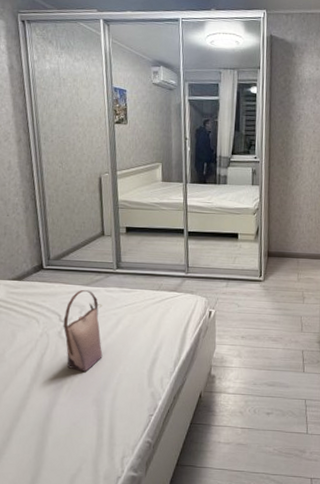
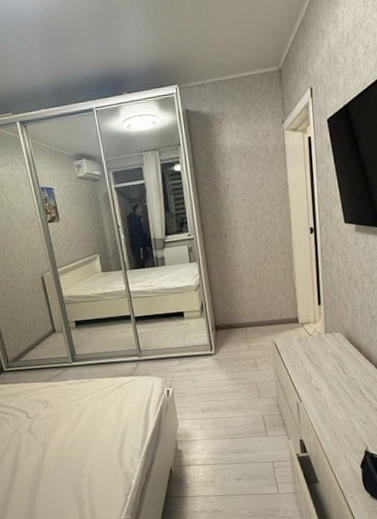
shoulder bag: present [63,290,103,372] -> none [30,386,73,462]

